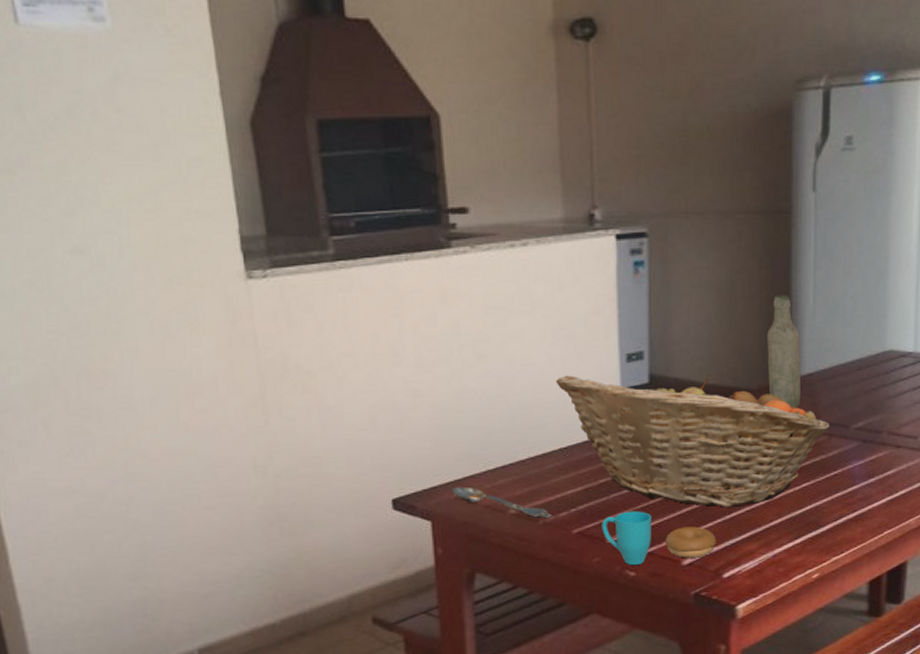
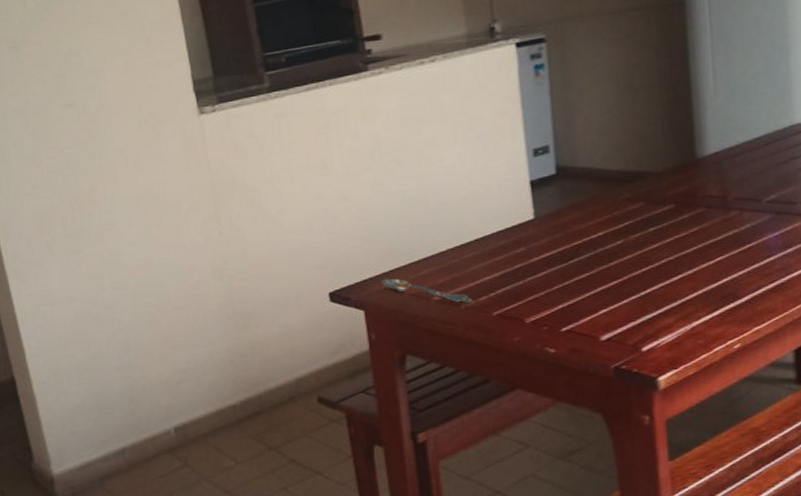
fruit basket: present [555,374,830,508] -> none [468,161,741,285]
cup: present [602,511,716,565] -> none [520,292,633,343]
bottle: present [767,295,801,408] -> none [669,81,708,187]

